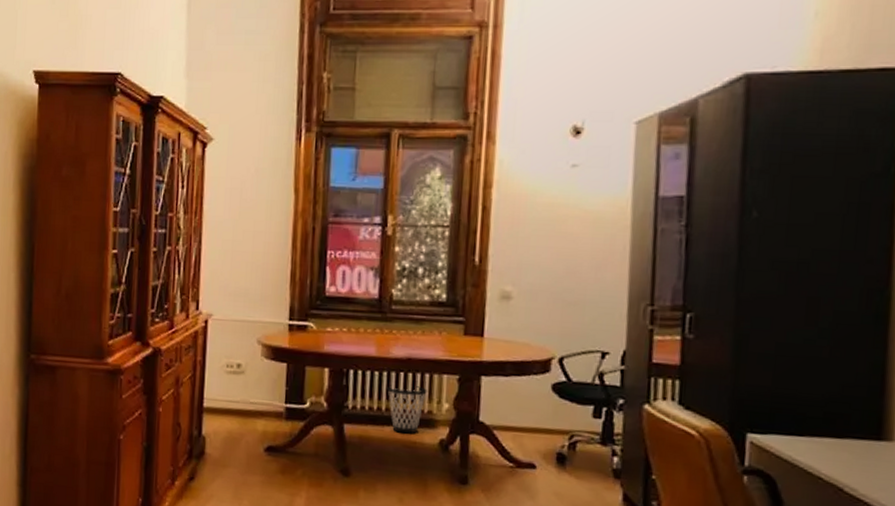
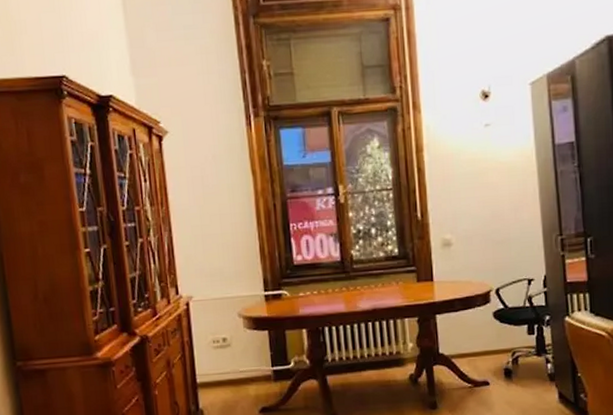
wastebasket: present [387,385,427,434] -> none [359,332,394,375]

